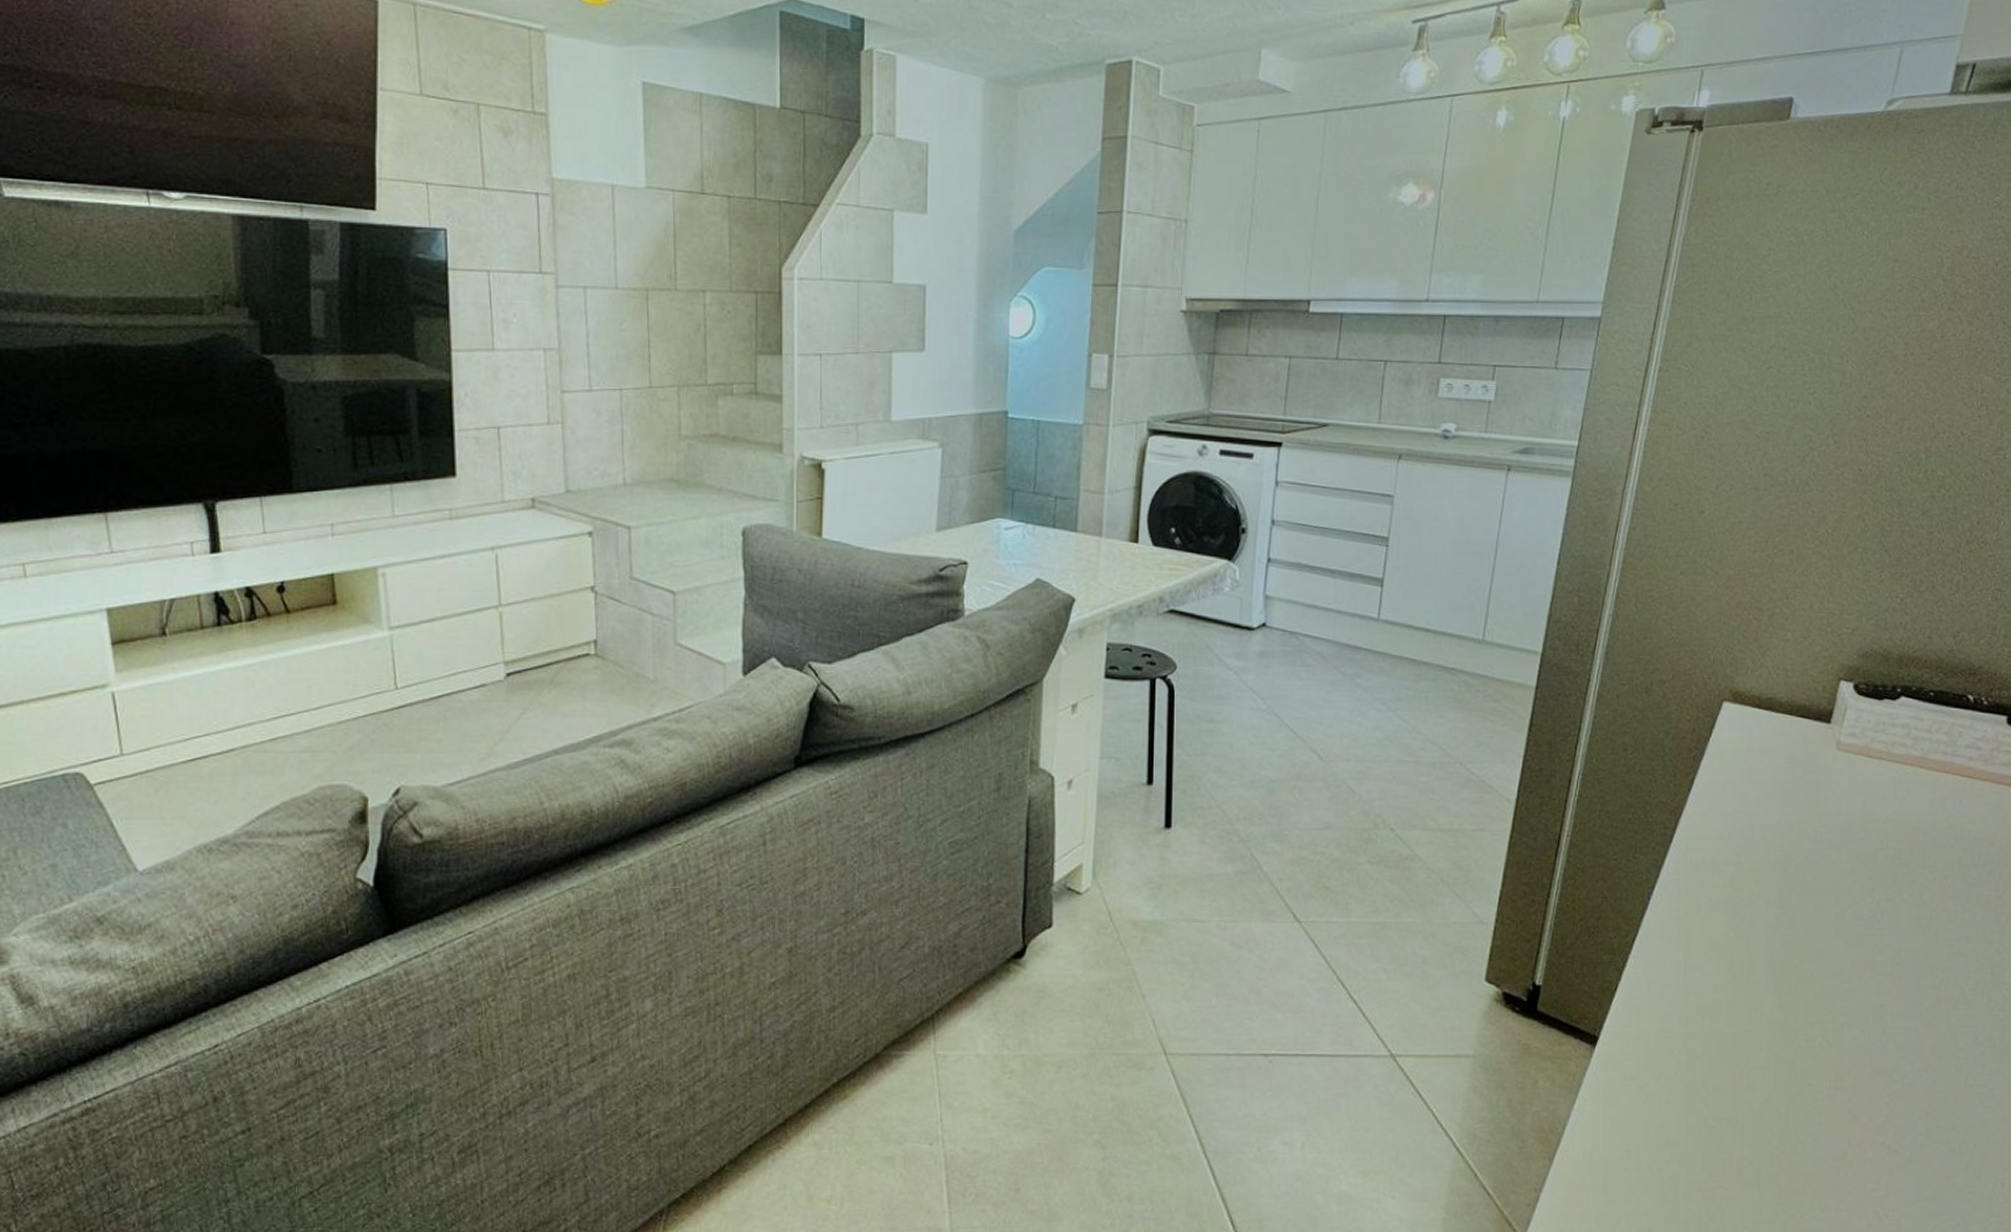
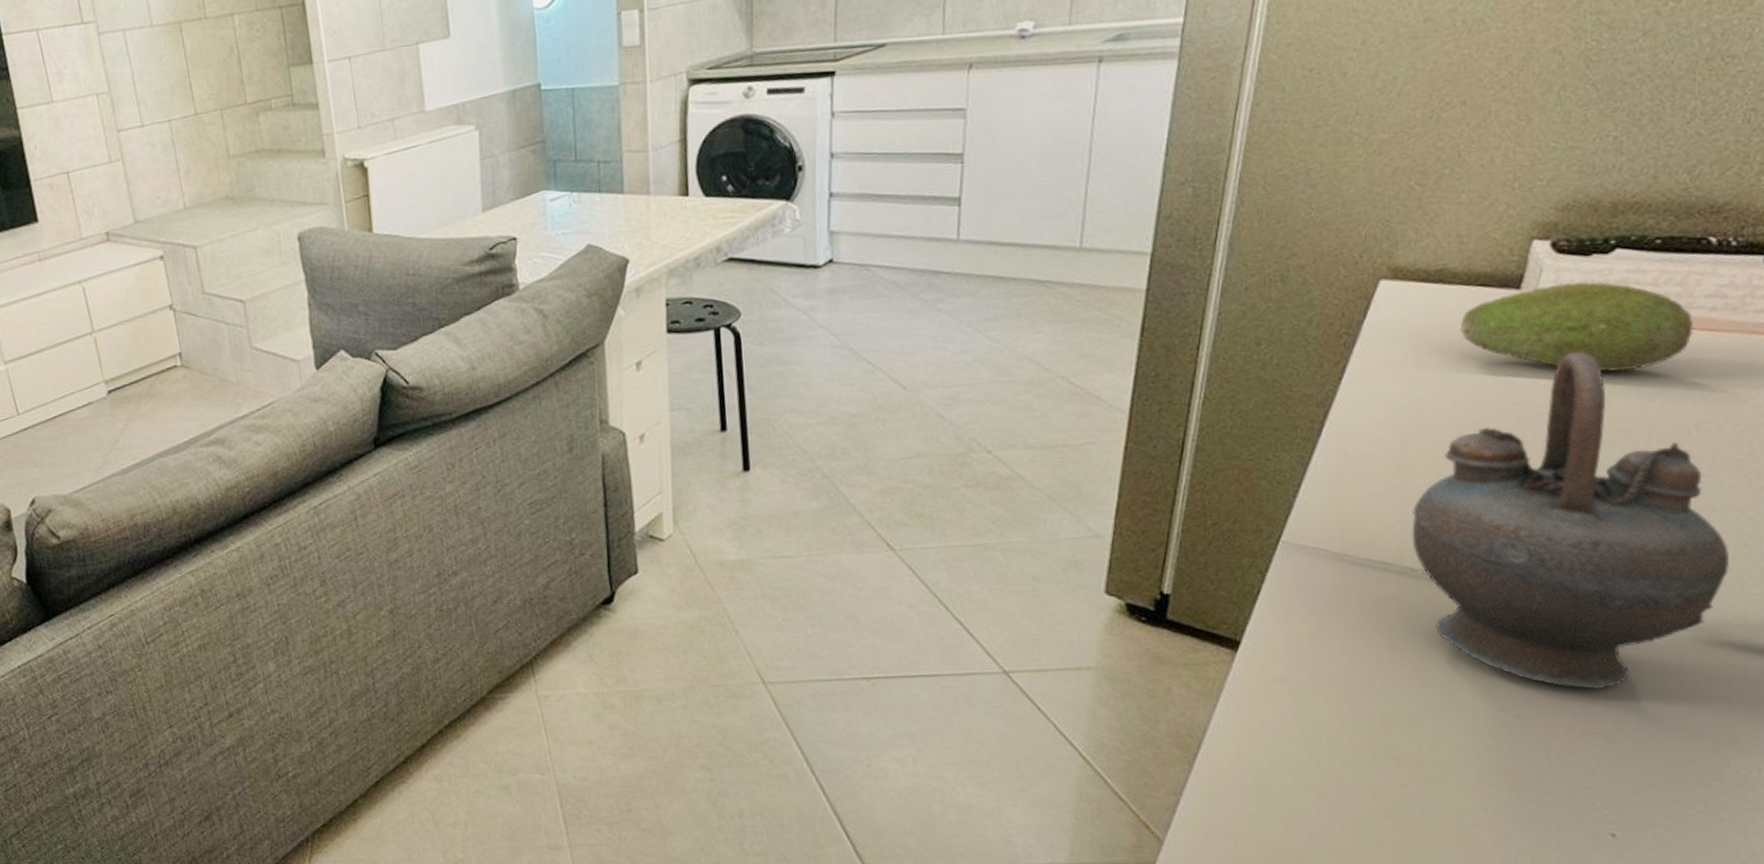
teapot: none [1741,785,1981,1101] -> present [1412,352,1729,689]
fruit: none [1784,722,1957,807] -> present [1460,281,1695,372]

